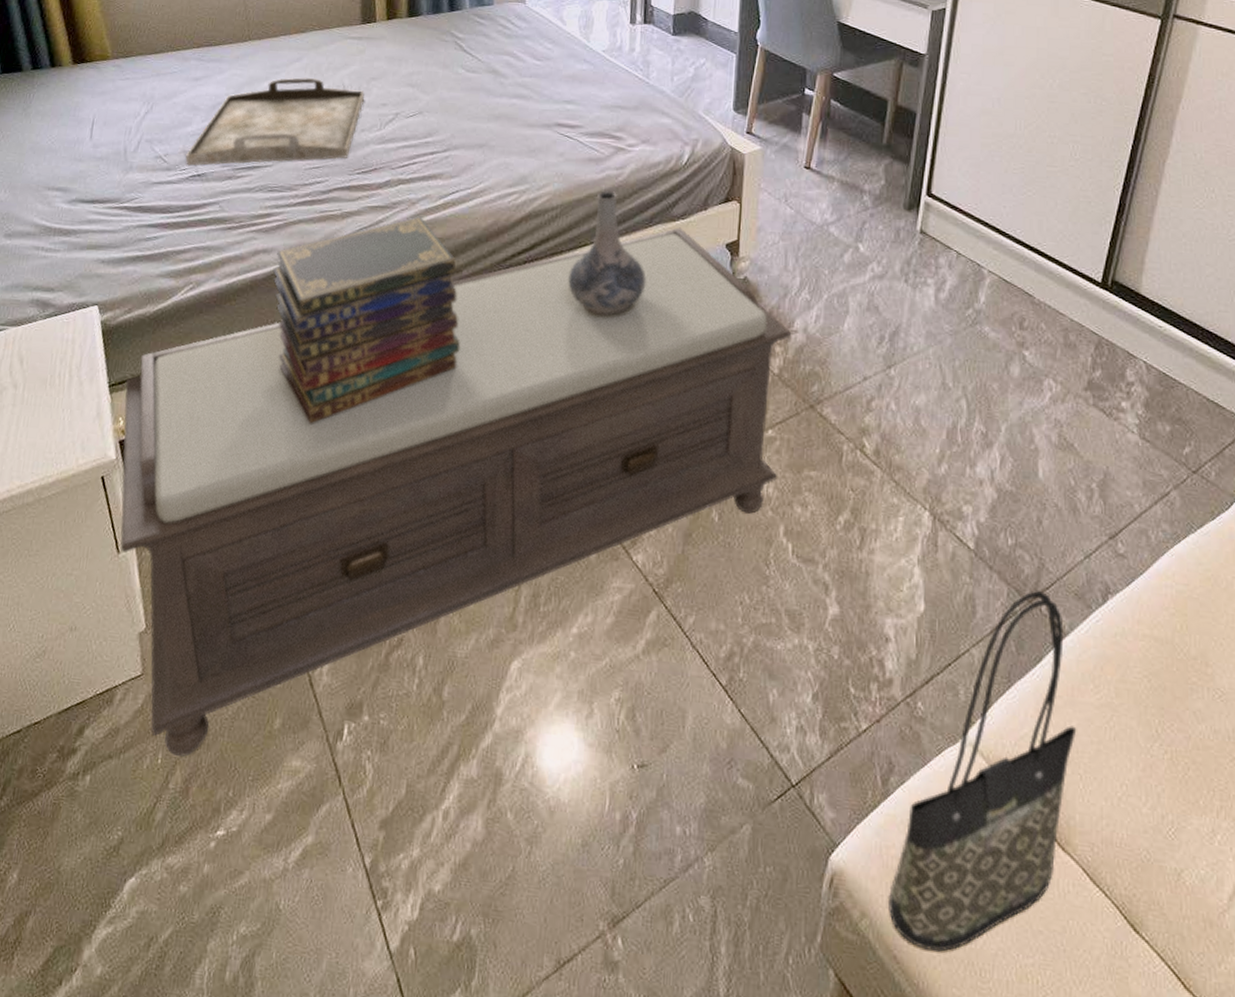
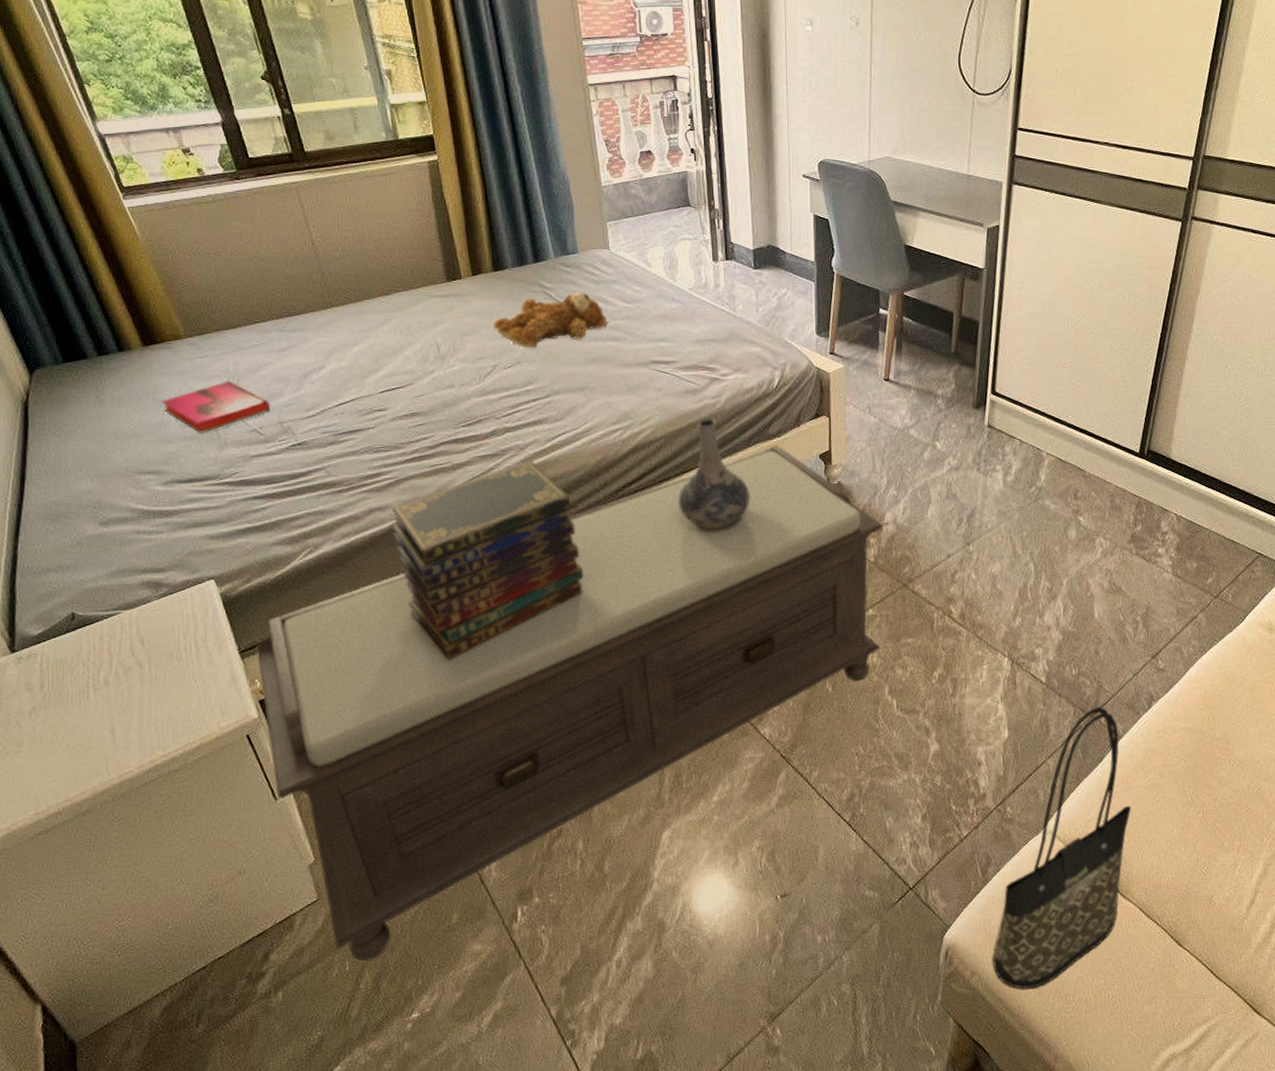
hardback book: none [79,104,178,155] -> present [161,380,271,433]
serving tray: present [185,77,365,166] -> none [283,339,459,436]
teddy bear: none [400,45,516,99] -> present [492,292,608,349]

